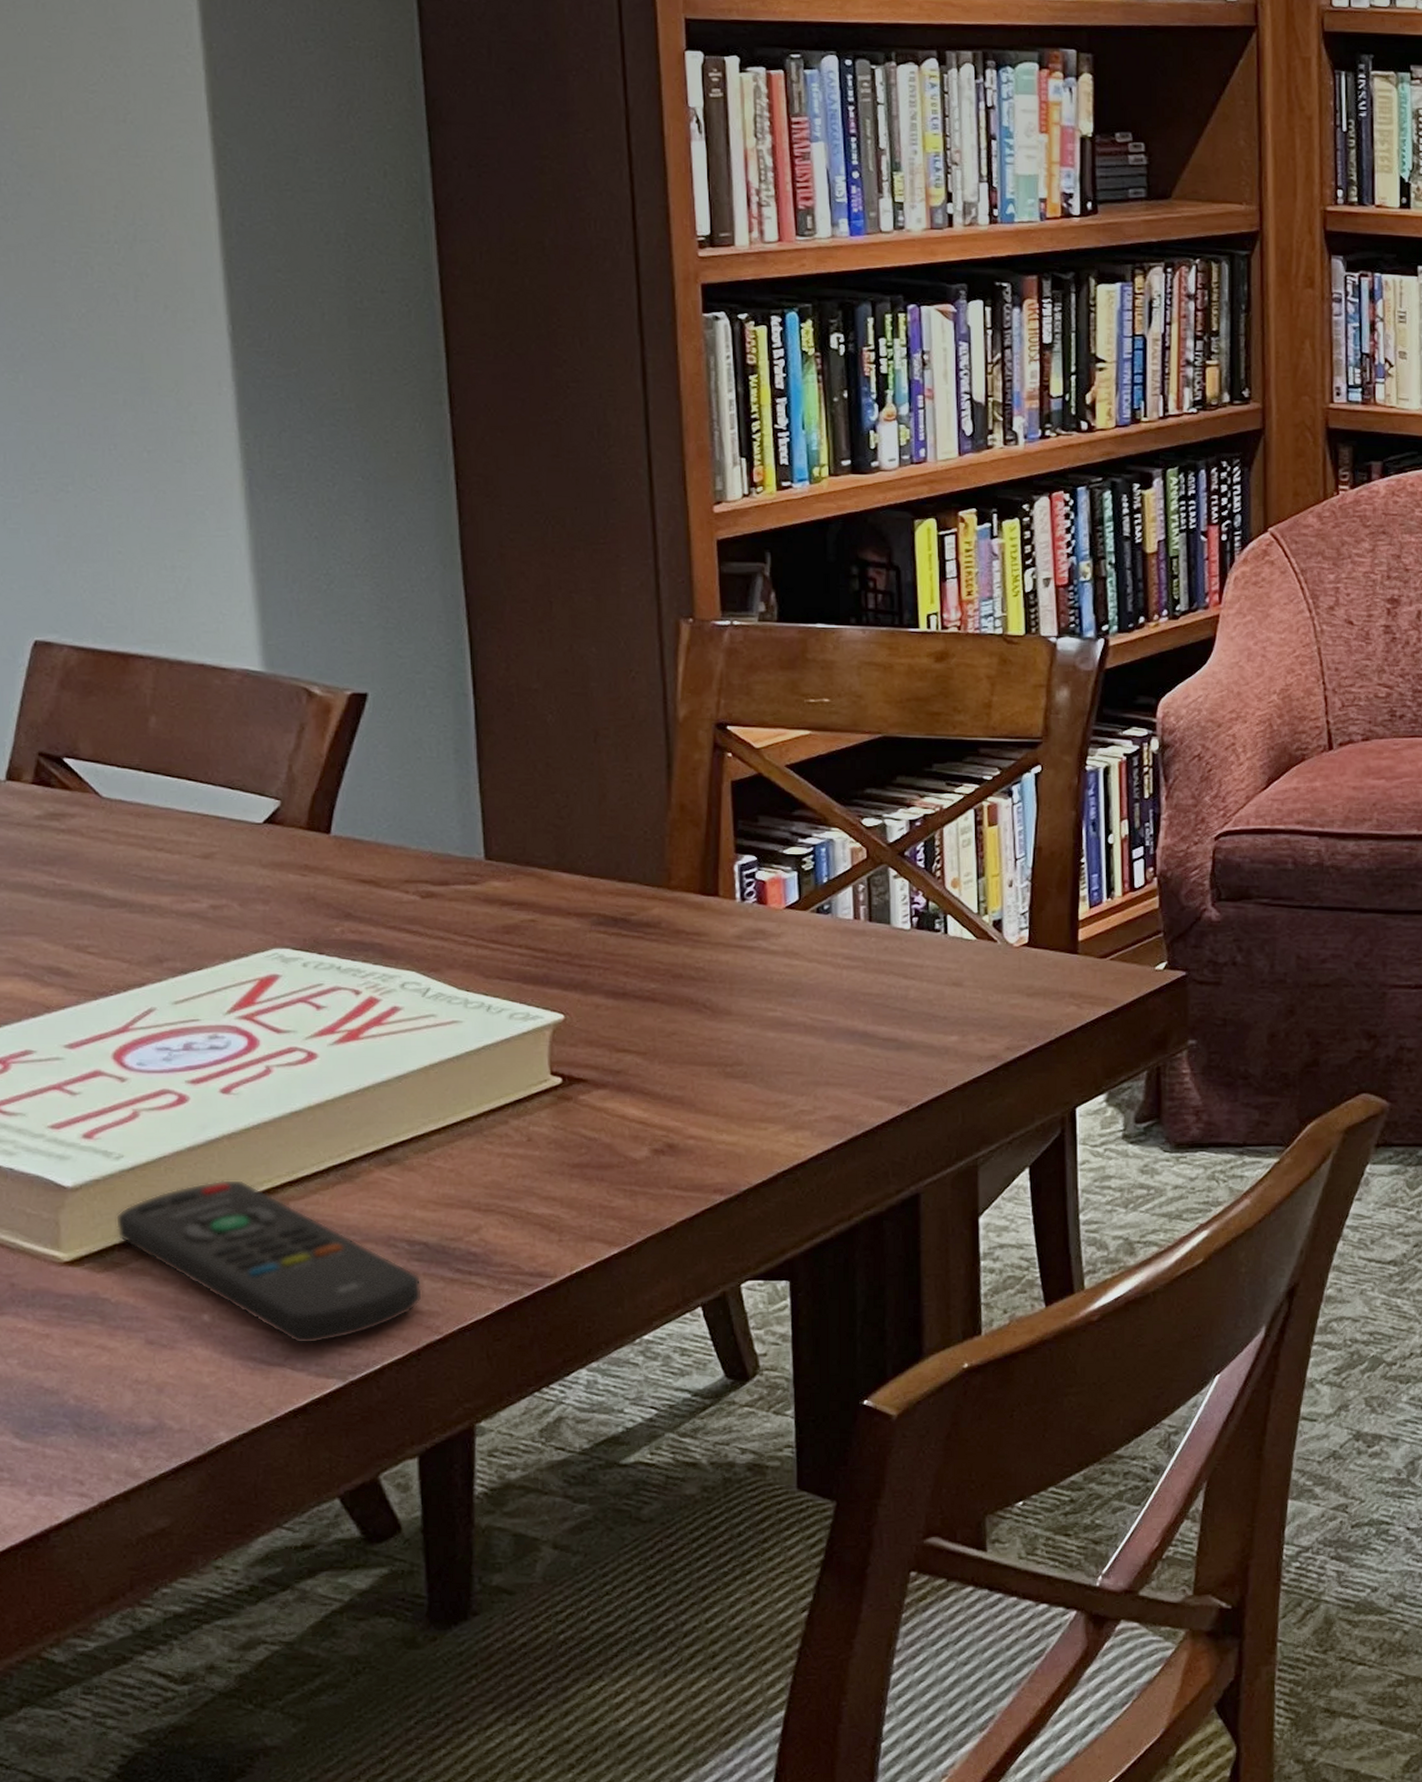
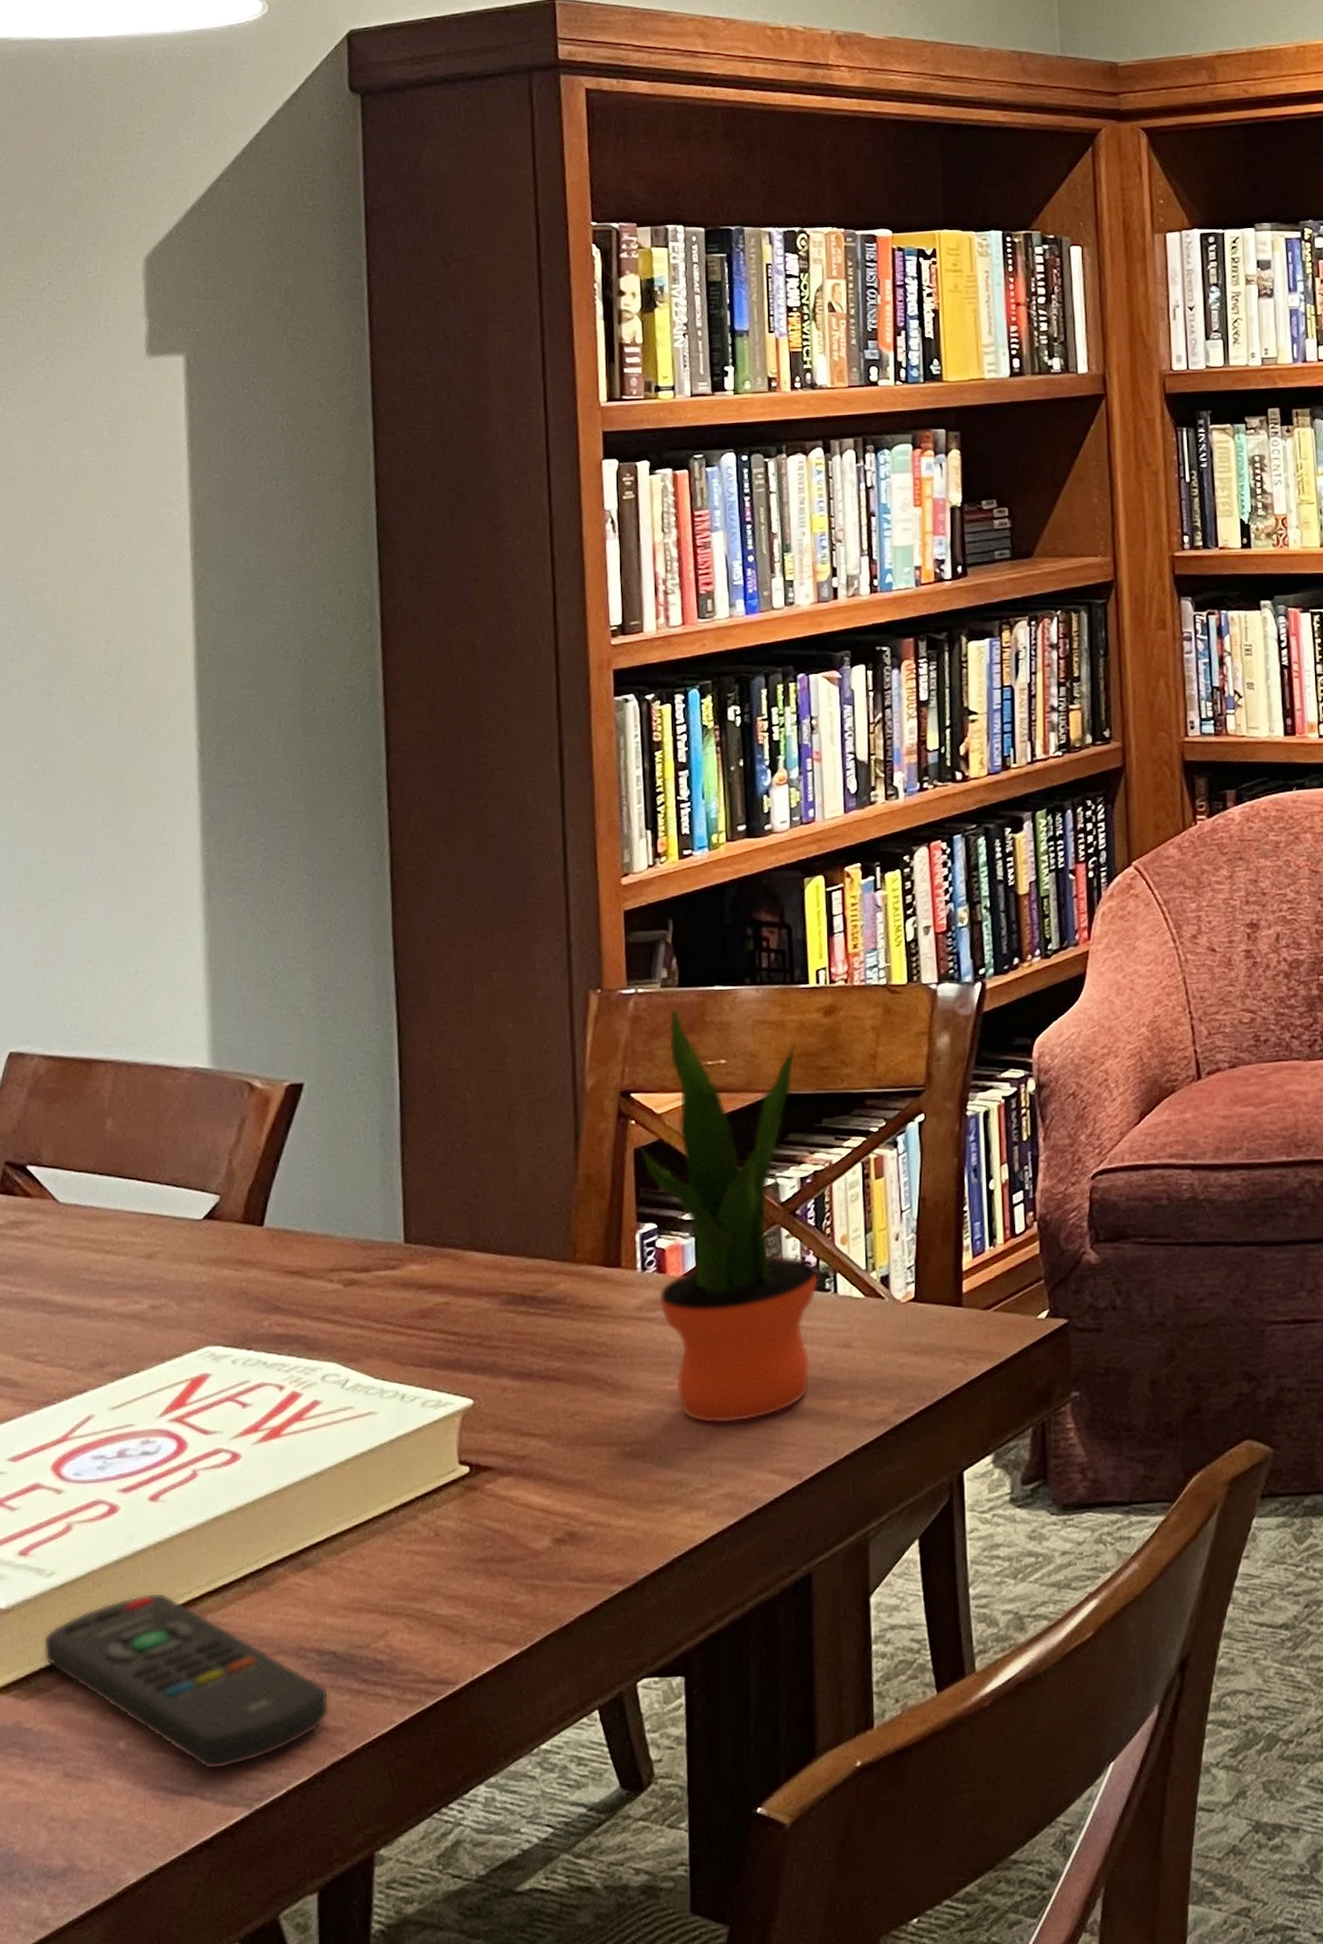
potted plant: none [734,644,928,1052] -> present [637,1009,819,1424]

